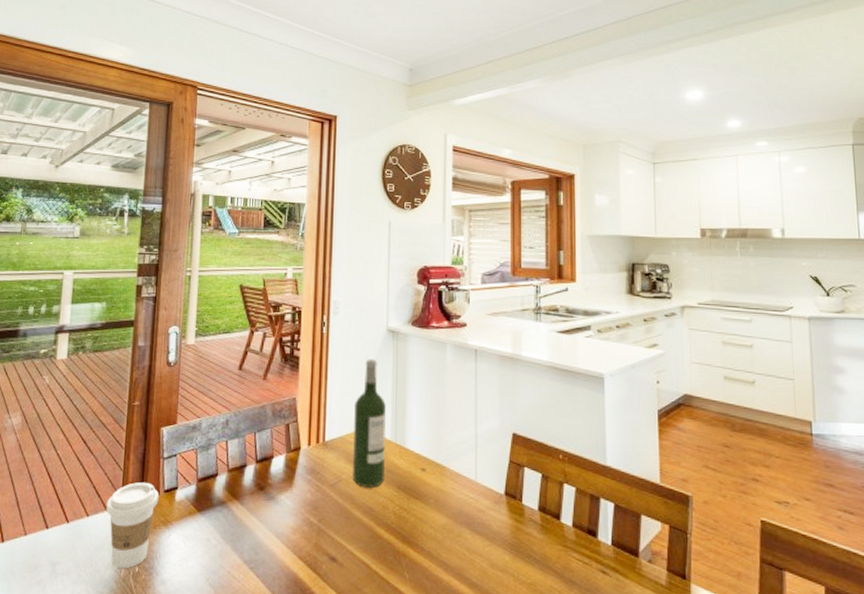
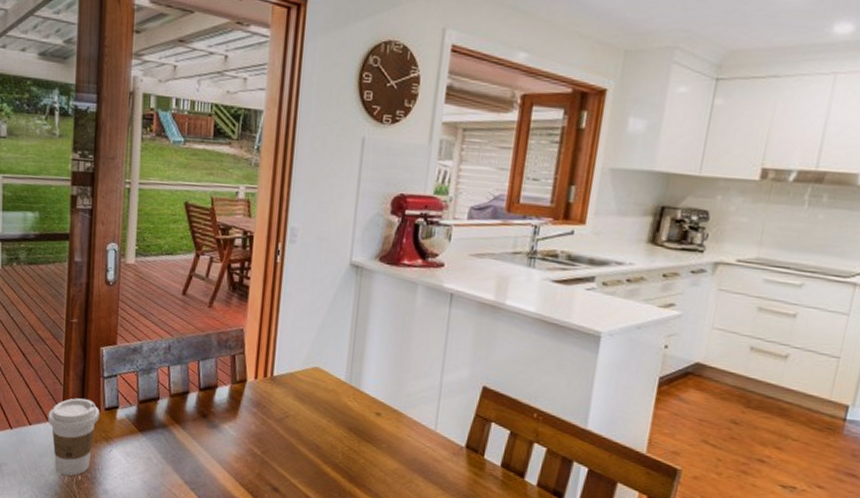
wine bottle: present [353,359,386,487] -> none [301,294,343,427]

